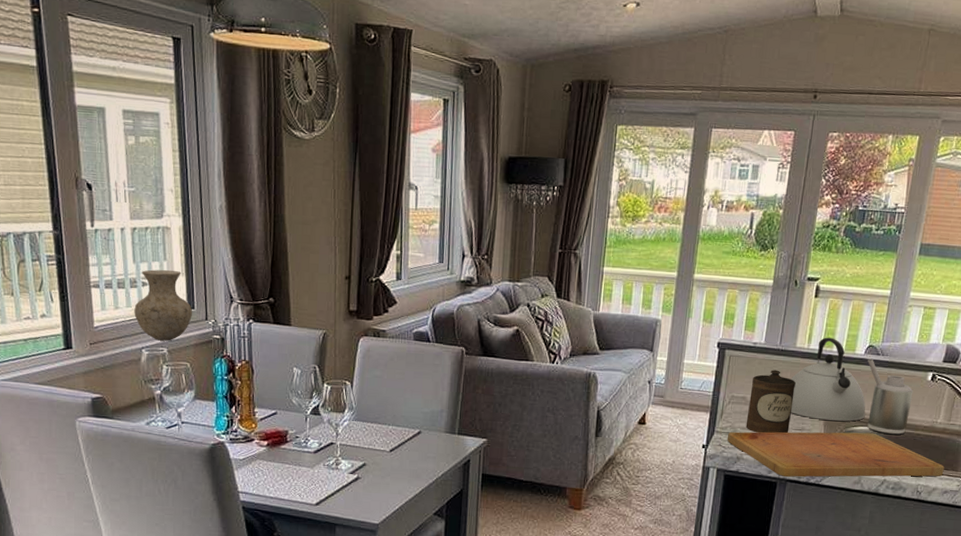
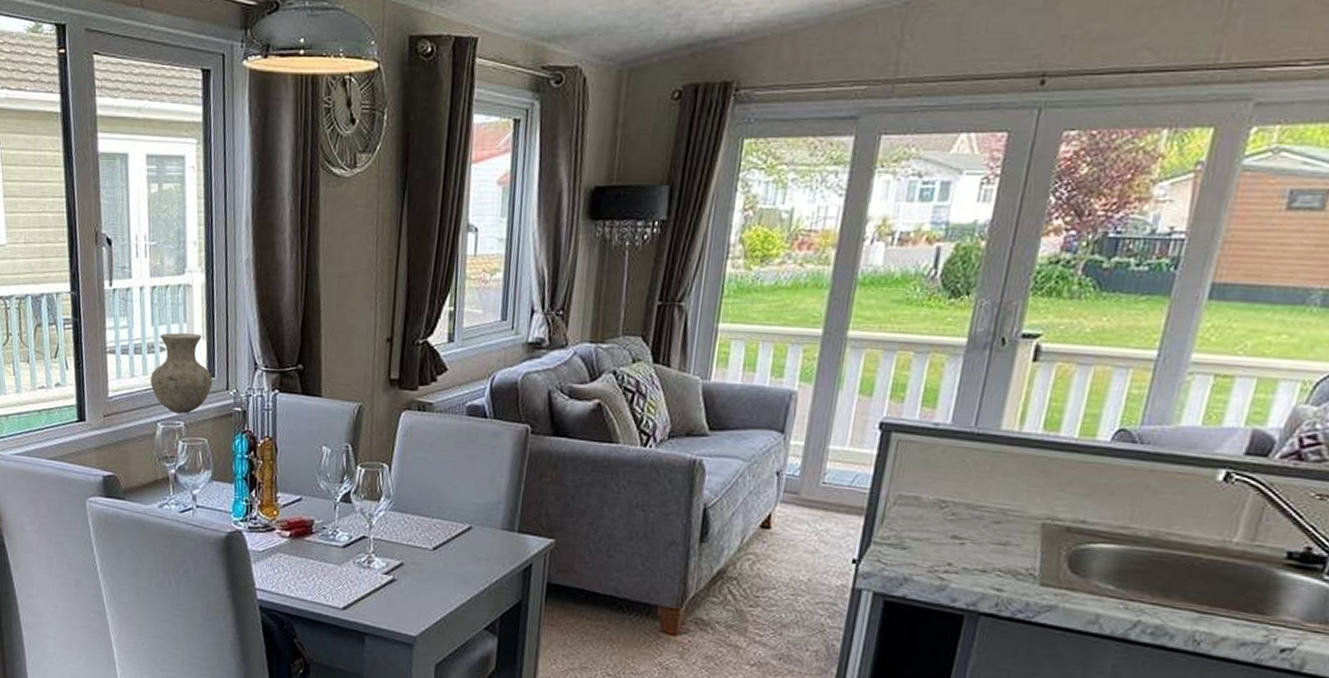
cutting board: present [727,431,945,478] -> none [889,543,1243,621]
canister: present [745,369,796,434] -> none [918,460,998,549]
kettle: present [790,337,866,422] -> none [988,417,1111,536]
soap dispenser: present [867,358,914,435] -> none [1112,447,1192,558]

